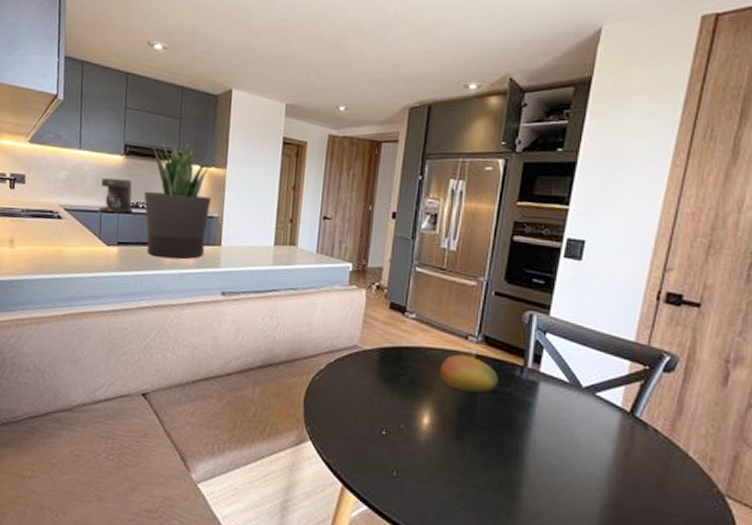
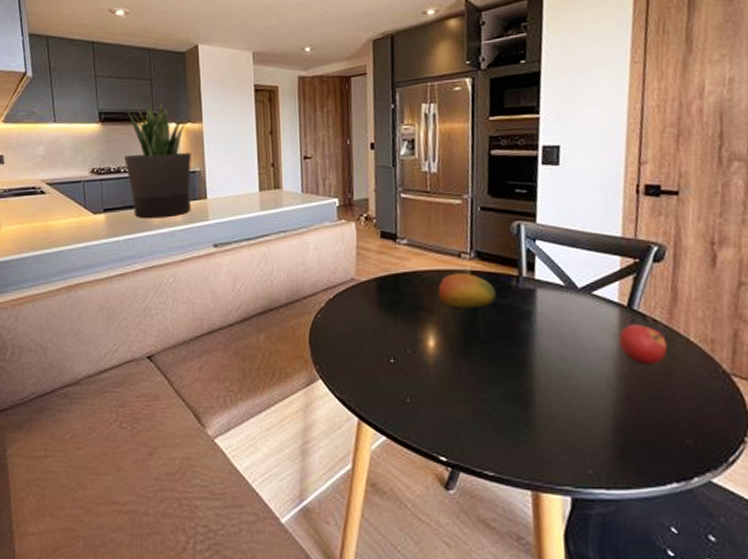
coffee maker: present [98,177,132,214] -> none [79,146,114,182]
fruit: none [615,430,665,475] -> present [618,323,668,364]

